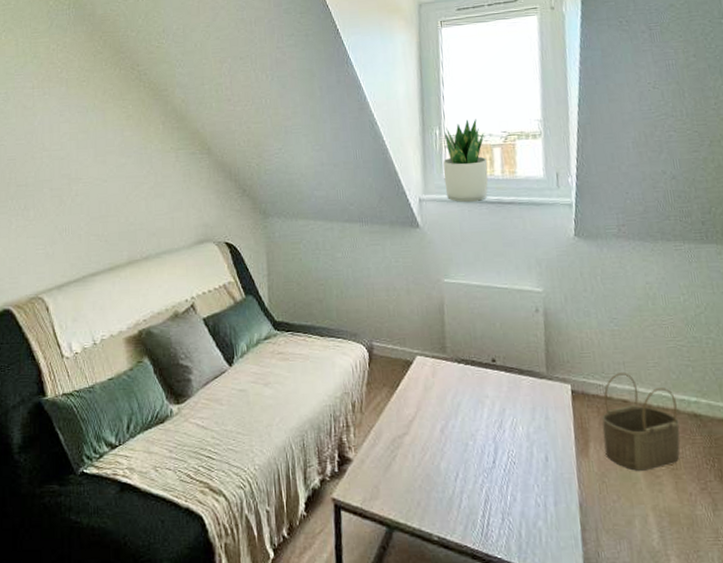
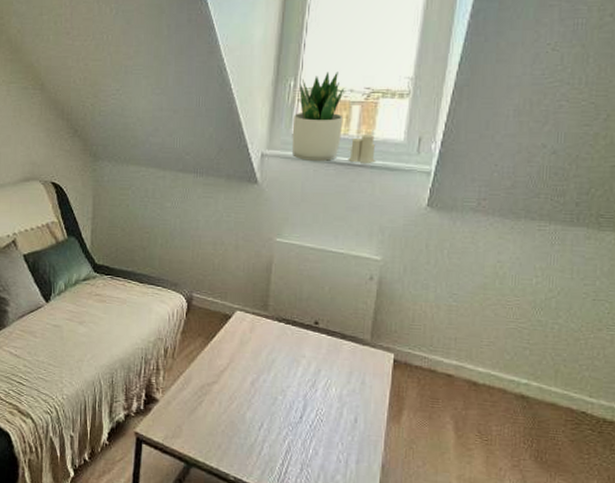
candle: none [497,172,522,202] -> present [348,132,376,164]
wicker basket: present [602,373,680,471] -> none [418,348,505,443]

